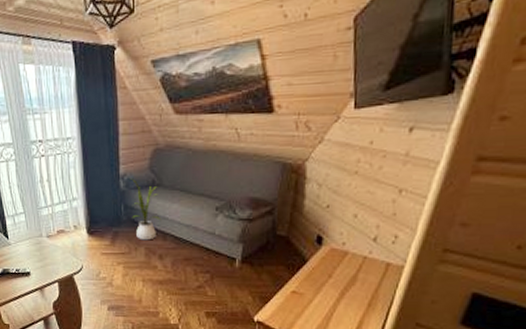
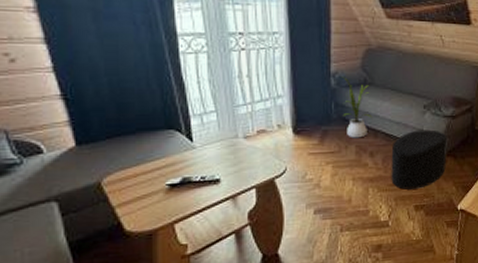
ottoman: none [181,233,243,295] -> present [391,129,447,190]

